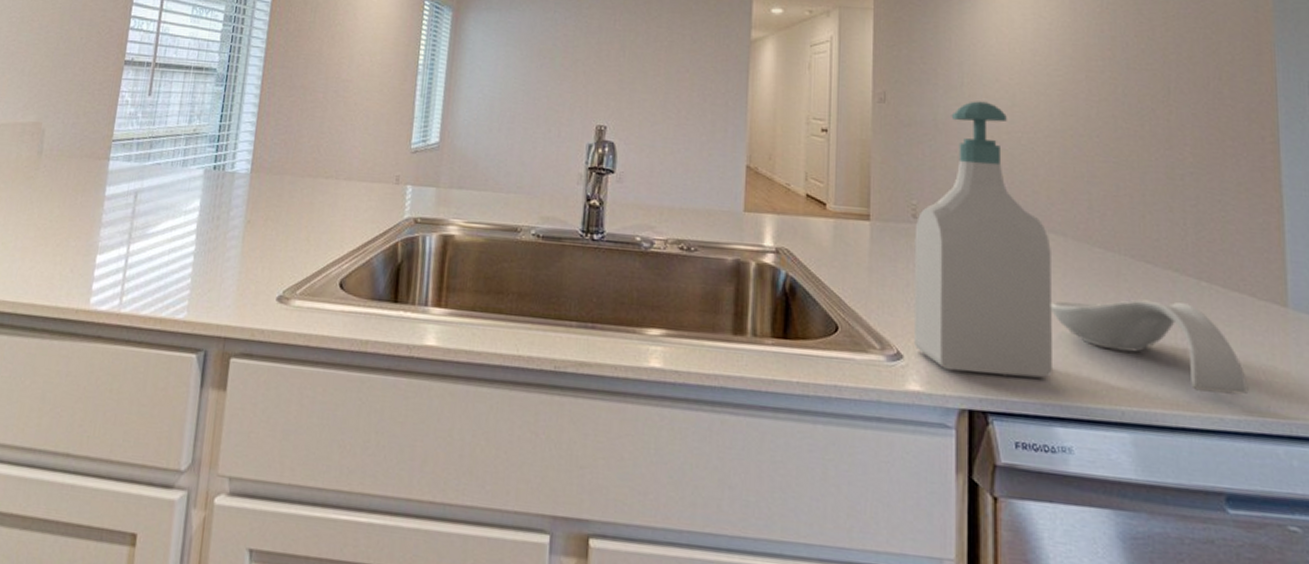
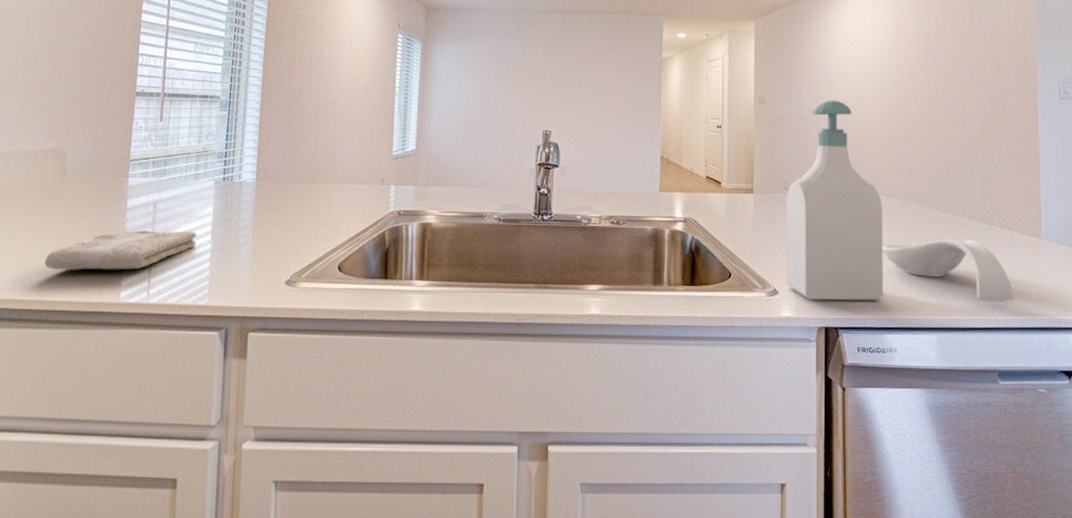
washcloth: none [11,224,181,271] -> present [44,230,197,270]

